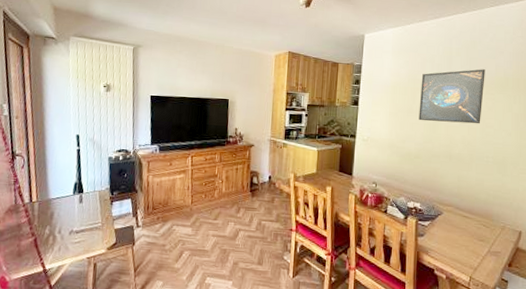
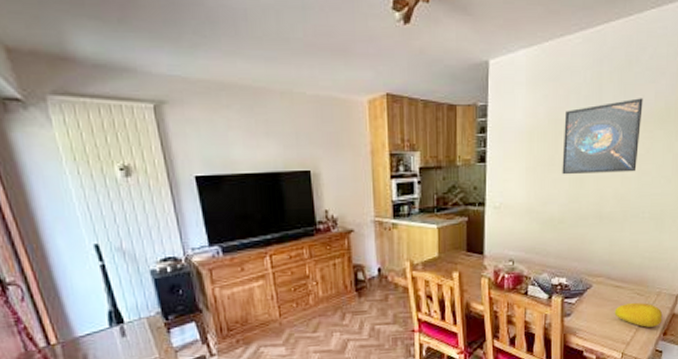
fruit: none [463,232,507,257] -> present [614,302,663,327]

